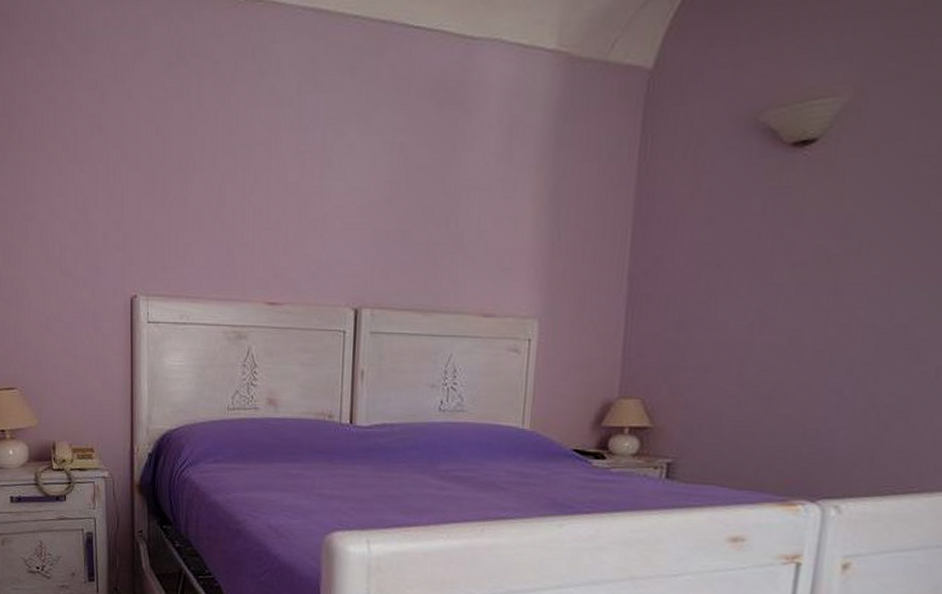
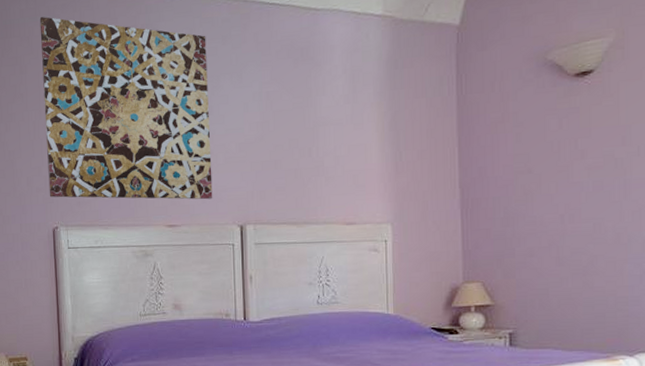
wall art: none [127,28,331,274] -> present [39,17,213,200]

